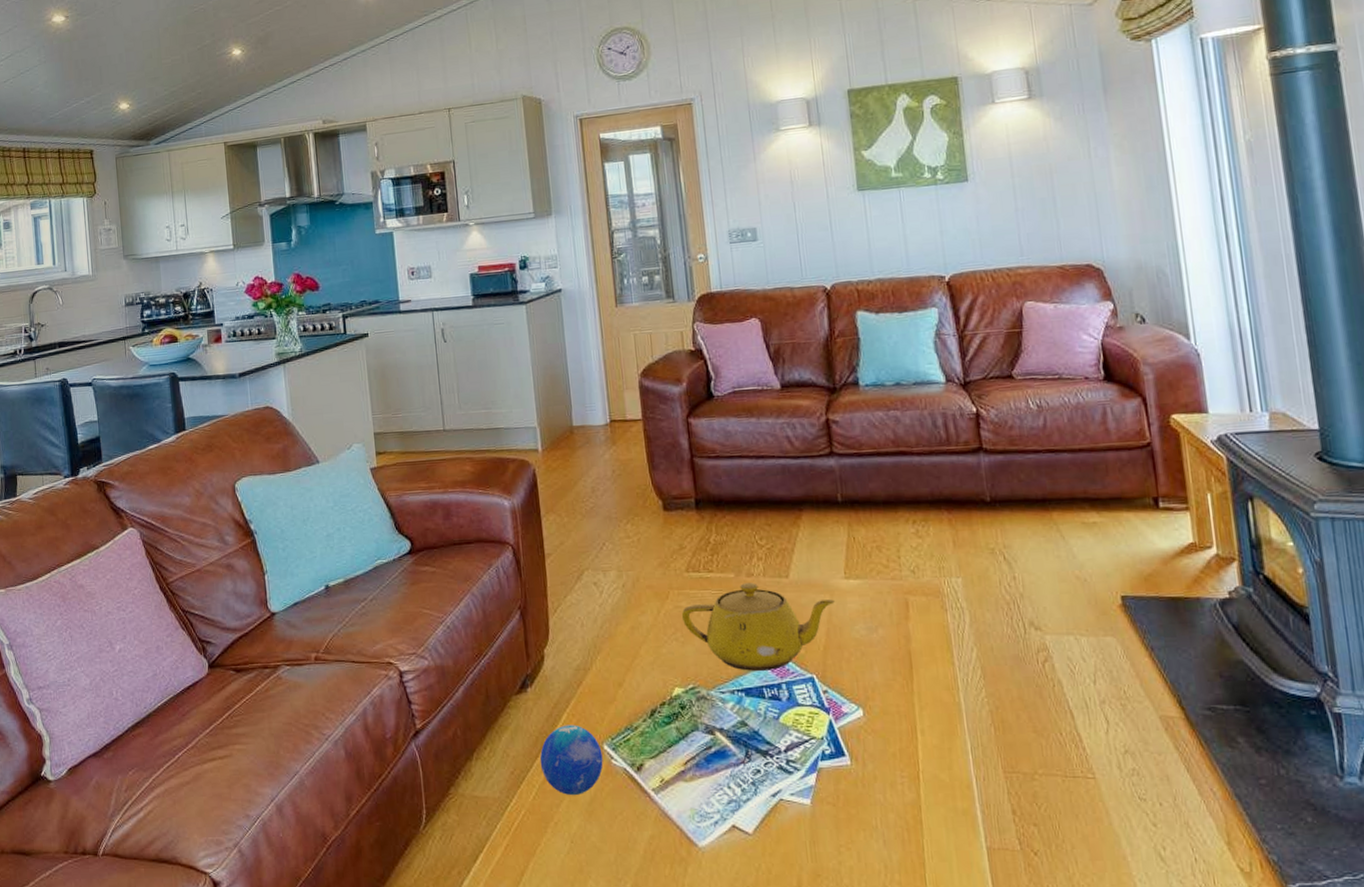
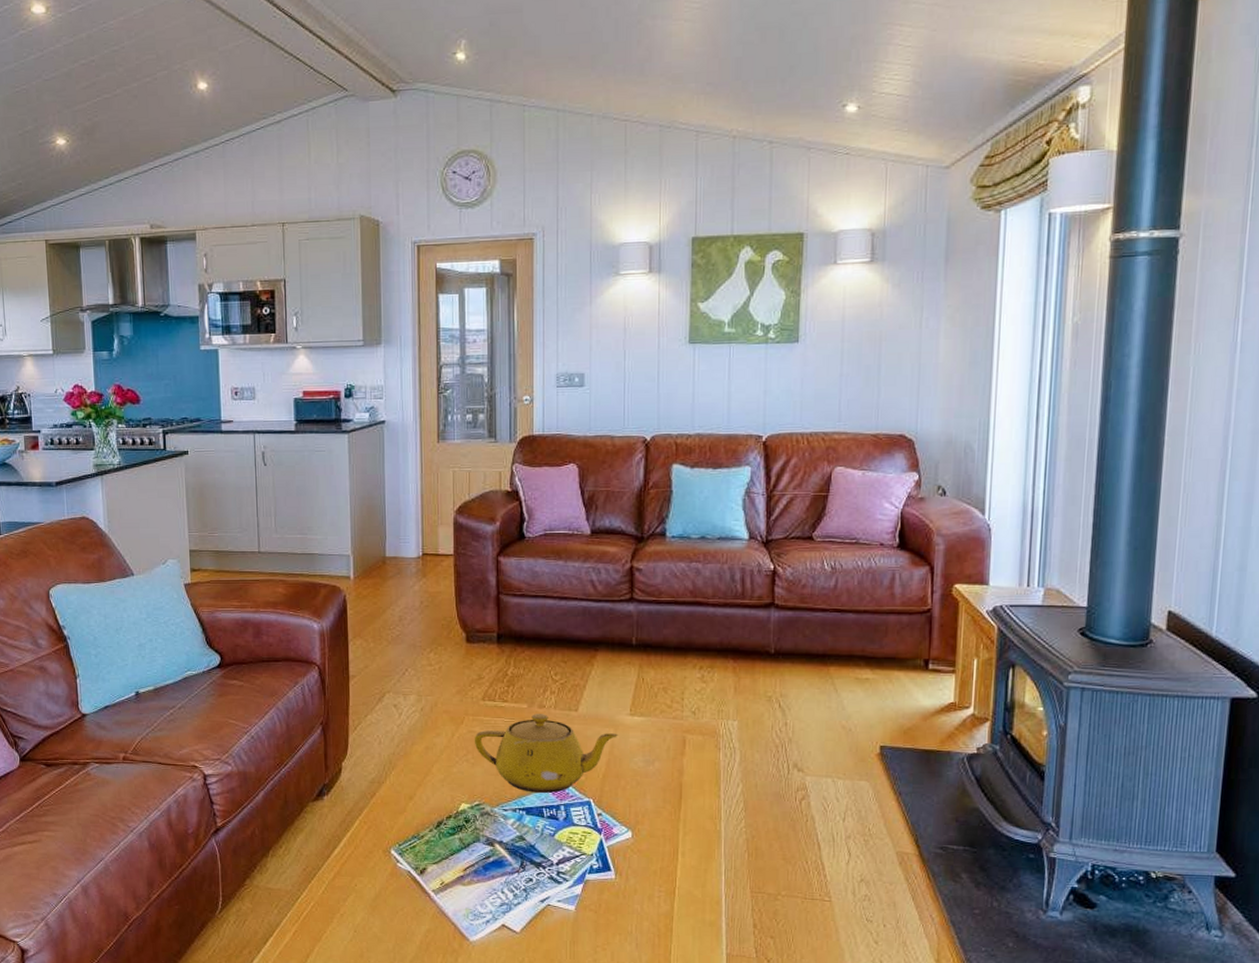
decorative orb: present [540,724,603,796] -> none [331,830,389,892]

